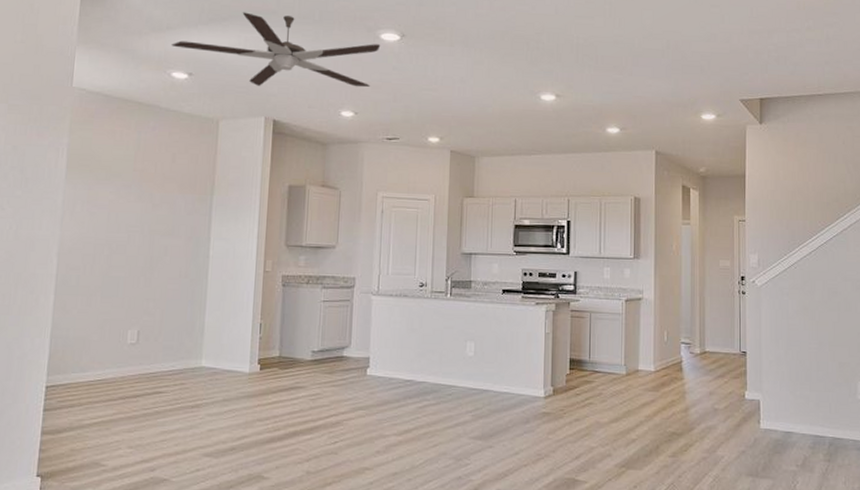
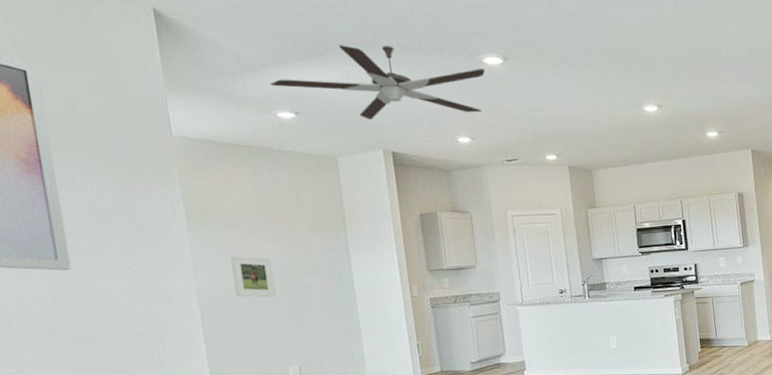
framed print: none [95,209,135,255] -> present [231,256,276,298]

